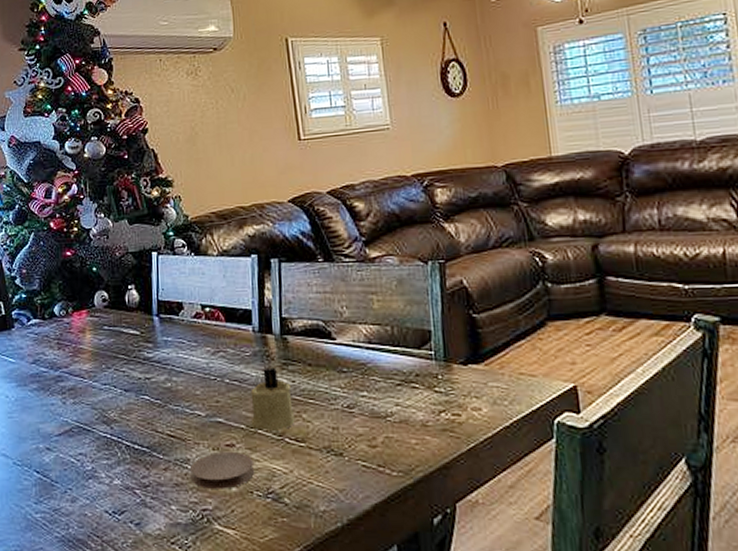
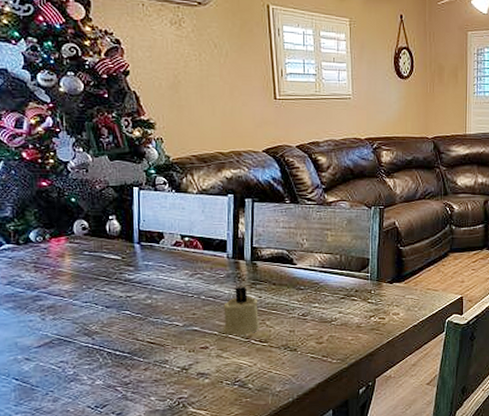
coaster: present [190,452,255,489] -> none [168,353,225,382]

